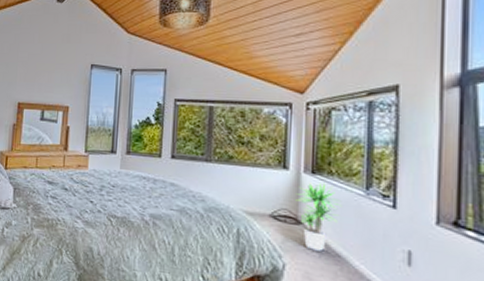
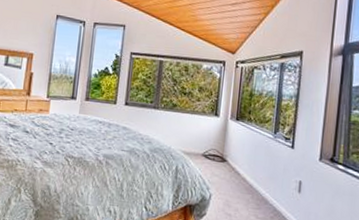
potted plant: present [295,182,342,251] -> none [222,127,257,183]

